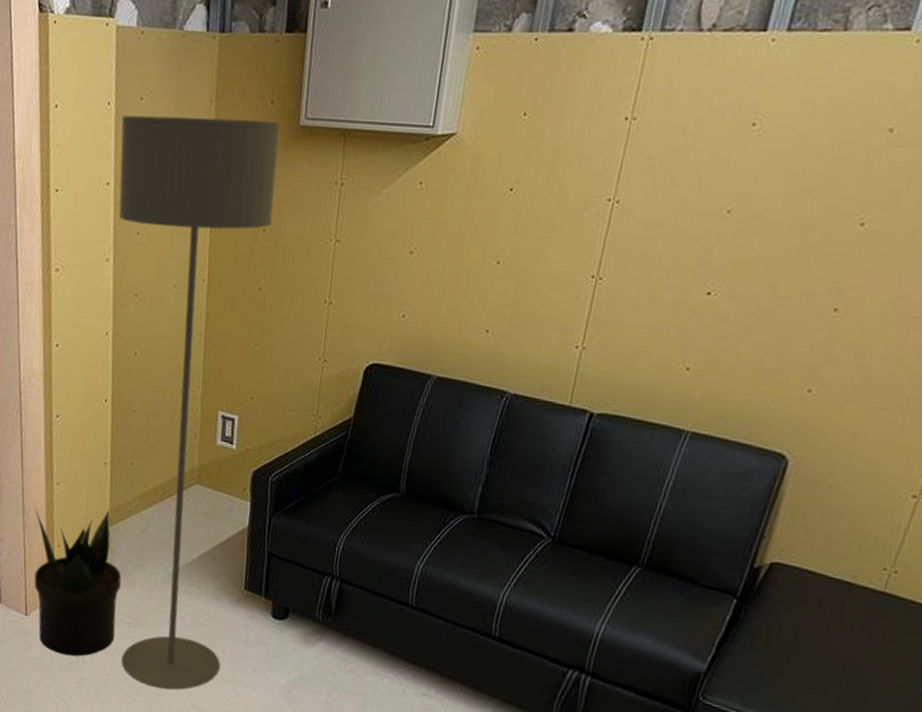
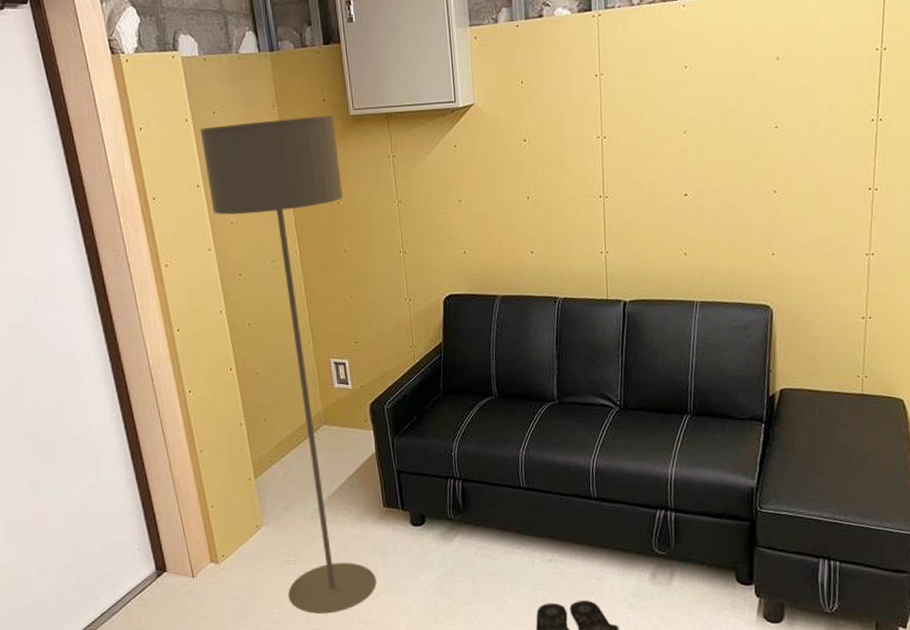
planter: present [34,508,122,657] -> none [184,465,279,606]

